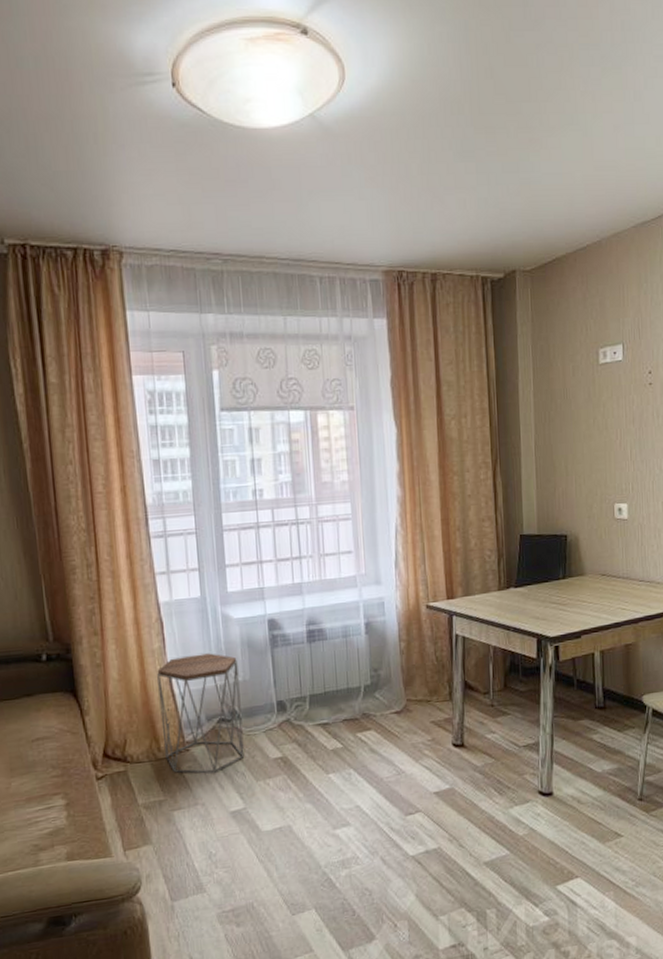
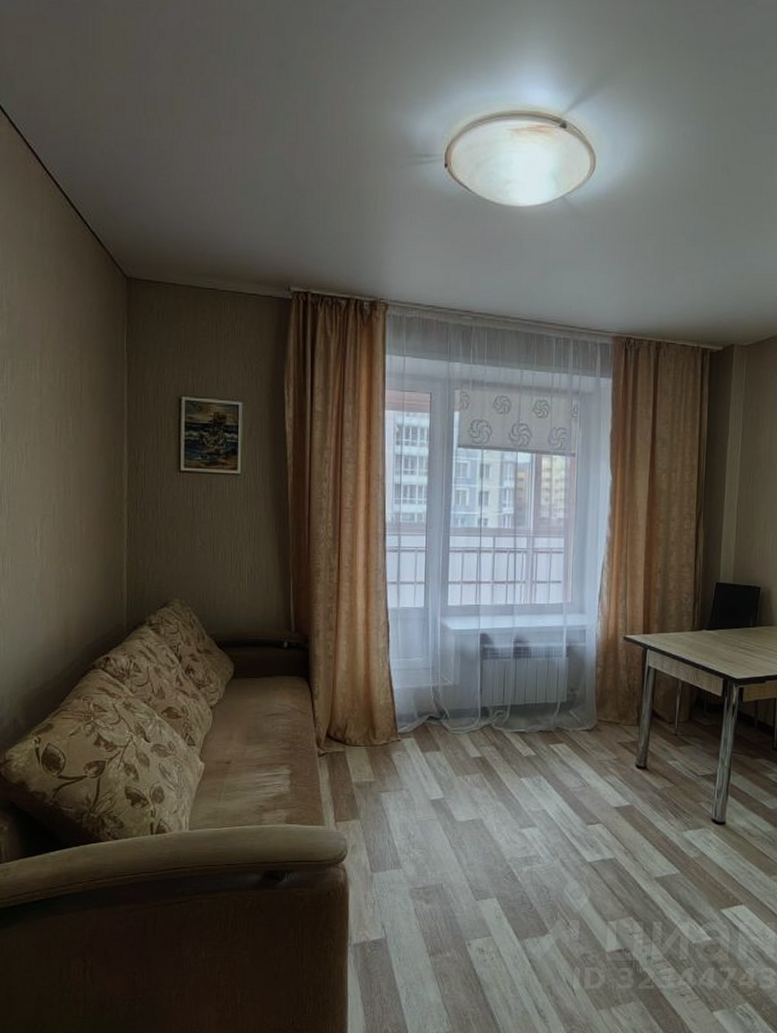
side table: present [157,653,245,773] -> none [379,657,450,763]

